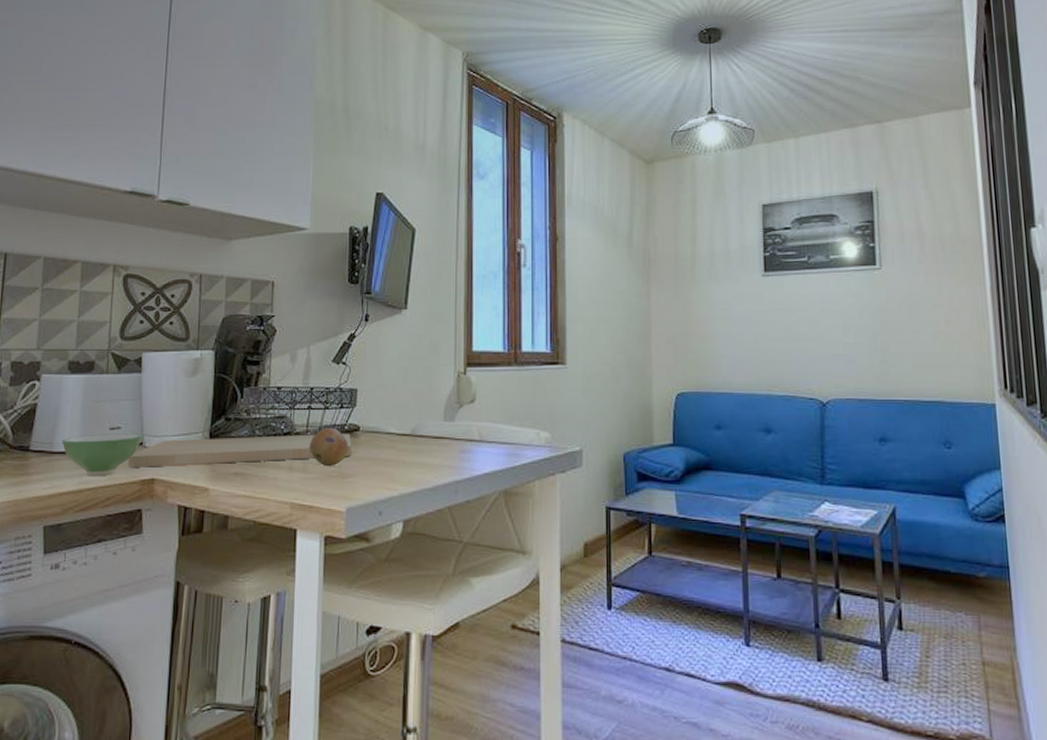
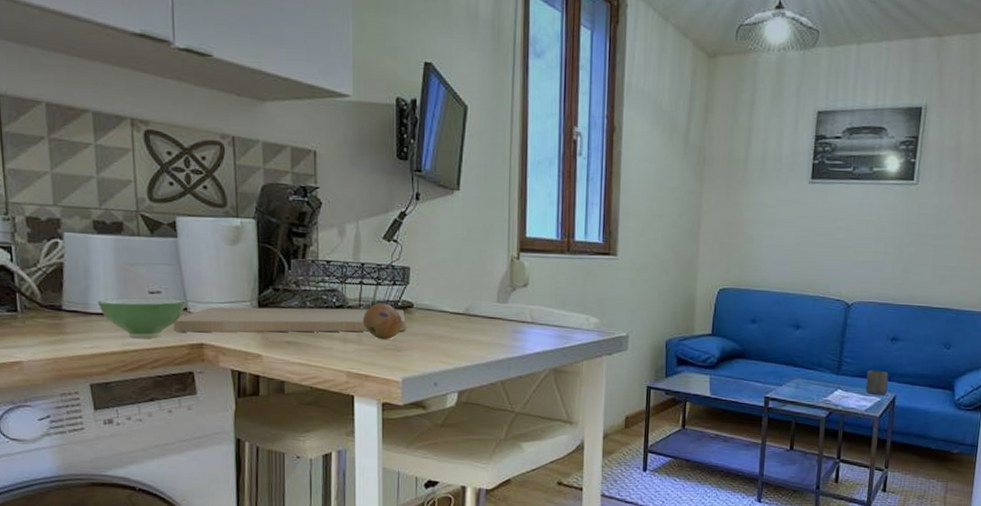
mug: none [857,477,884,508] -> present [865,370,889,396]

